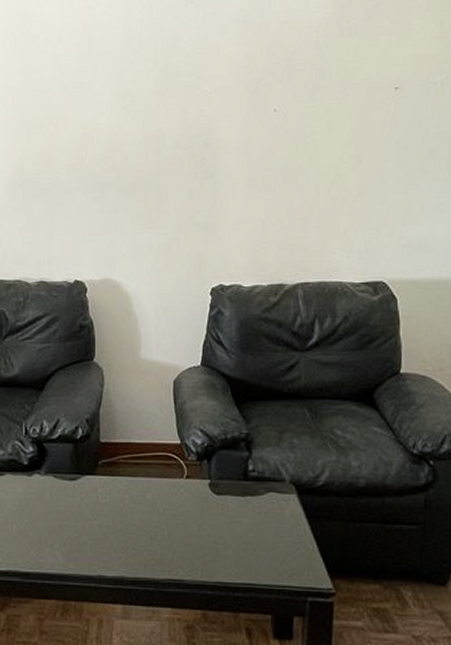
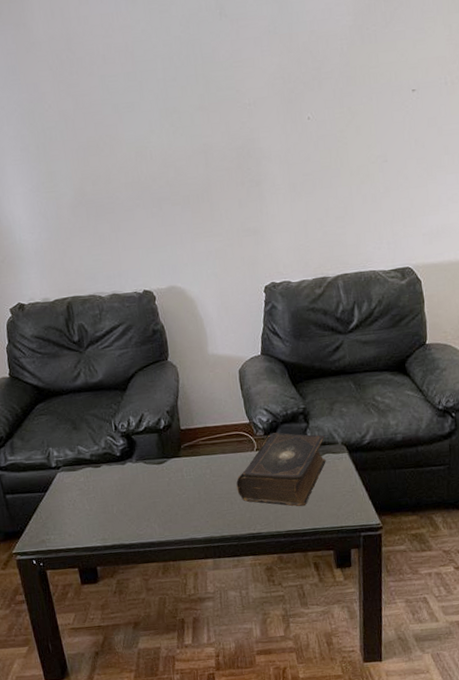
book: none [159,459,270,554] -> present [236,432,326,507]

